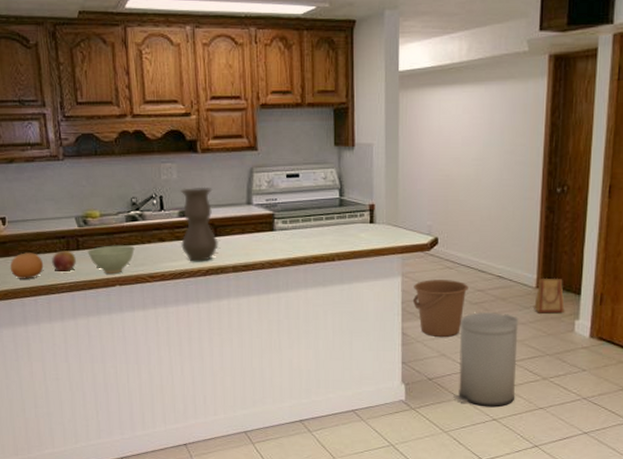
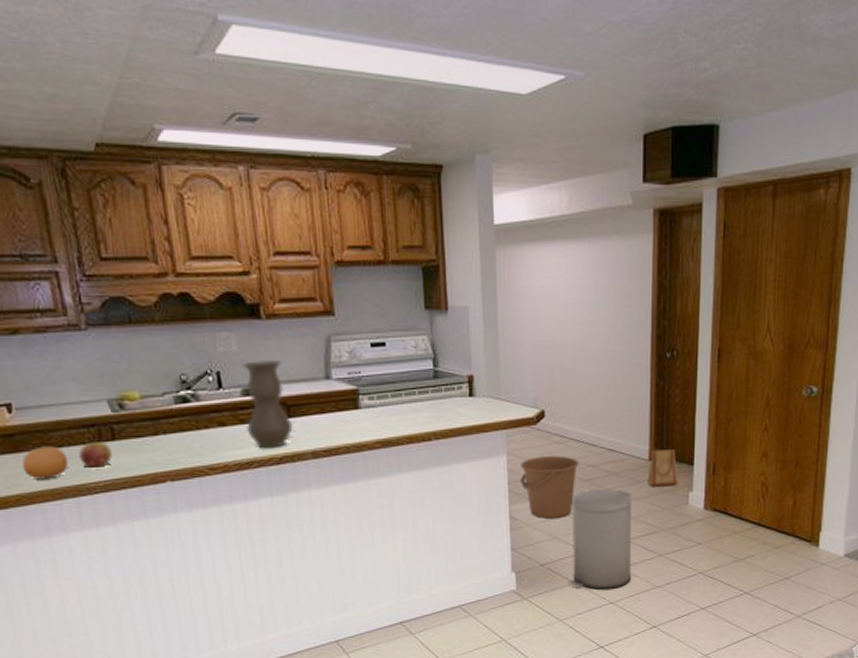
bowl: present [88,245,135,275] -> none [126,432,188,469]

